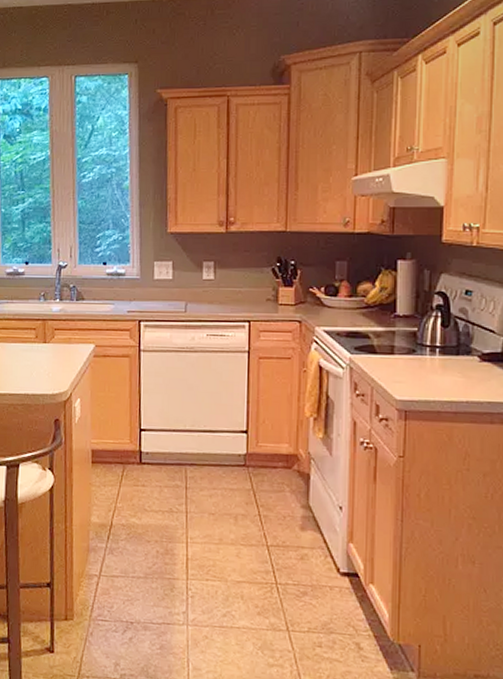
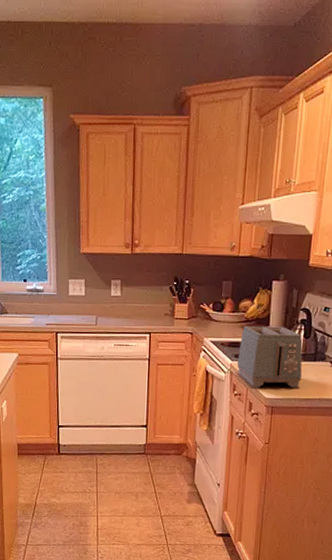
toaster: none [358,312,442,388] -> present [237,325,303,388]

